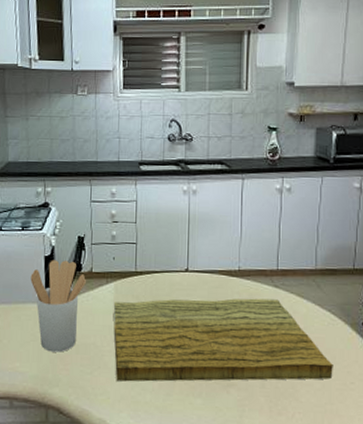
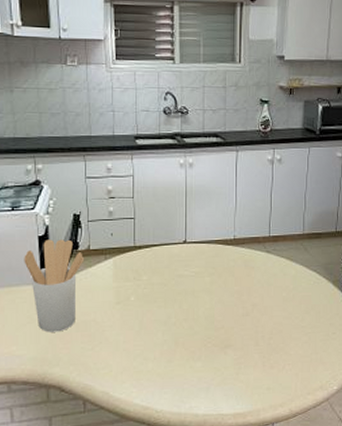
cutting board: present [113,298,333,382] -> none [113,264,318,354]

